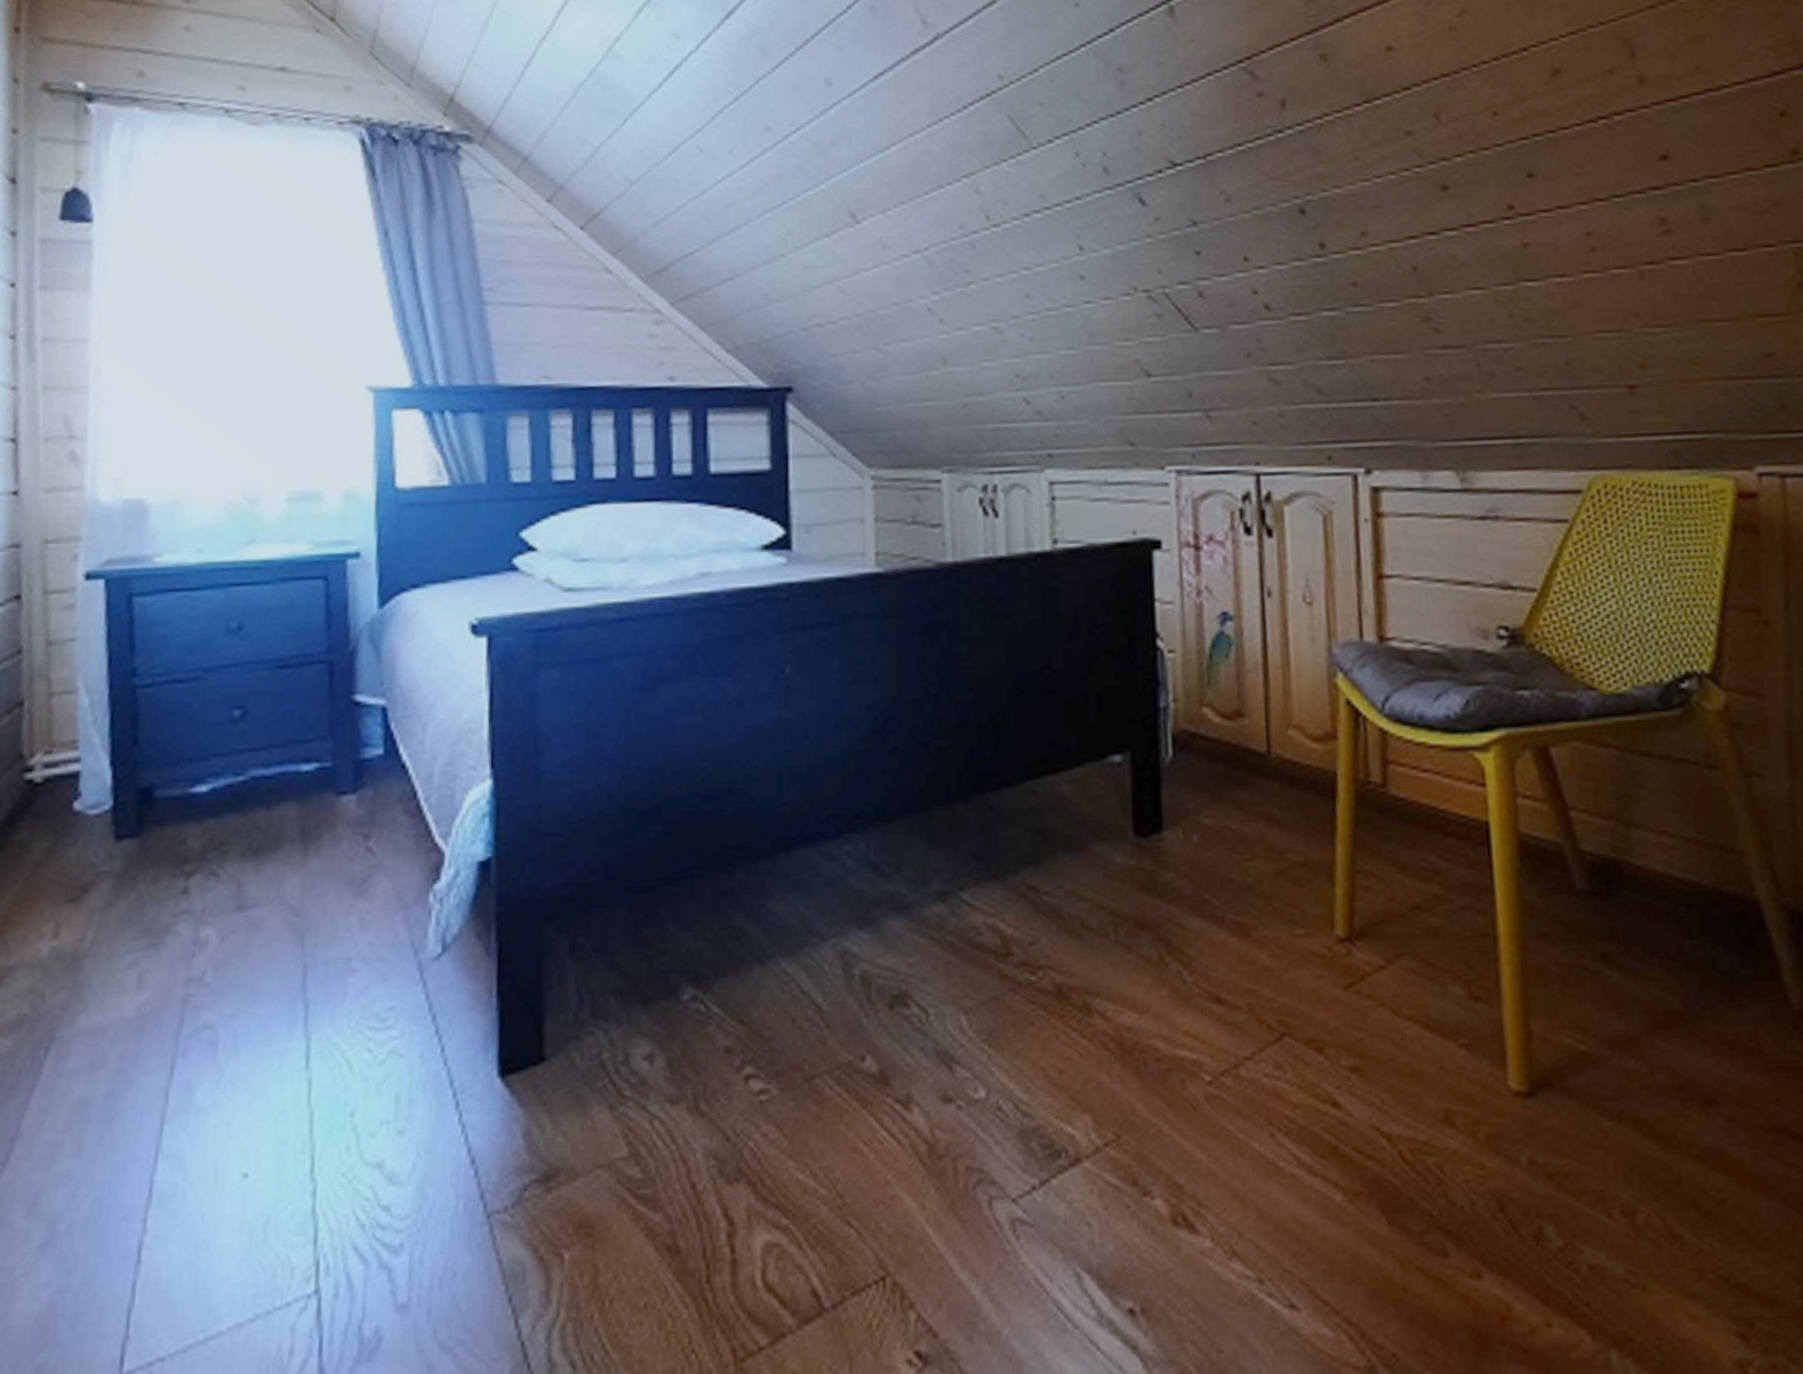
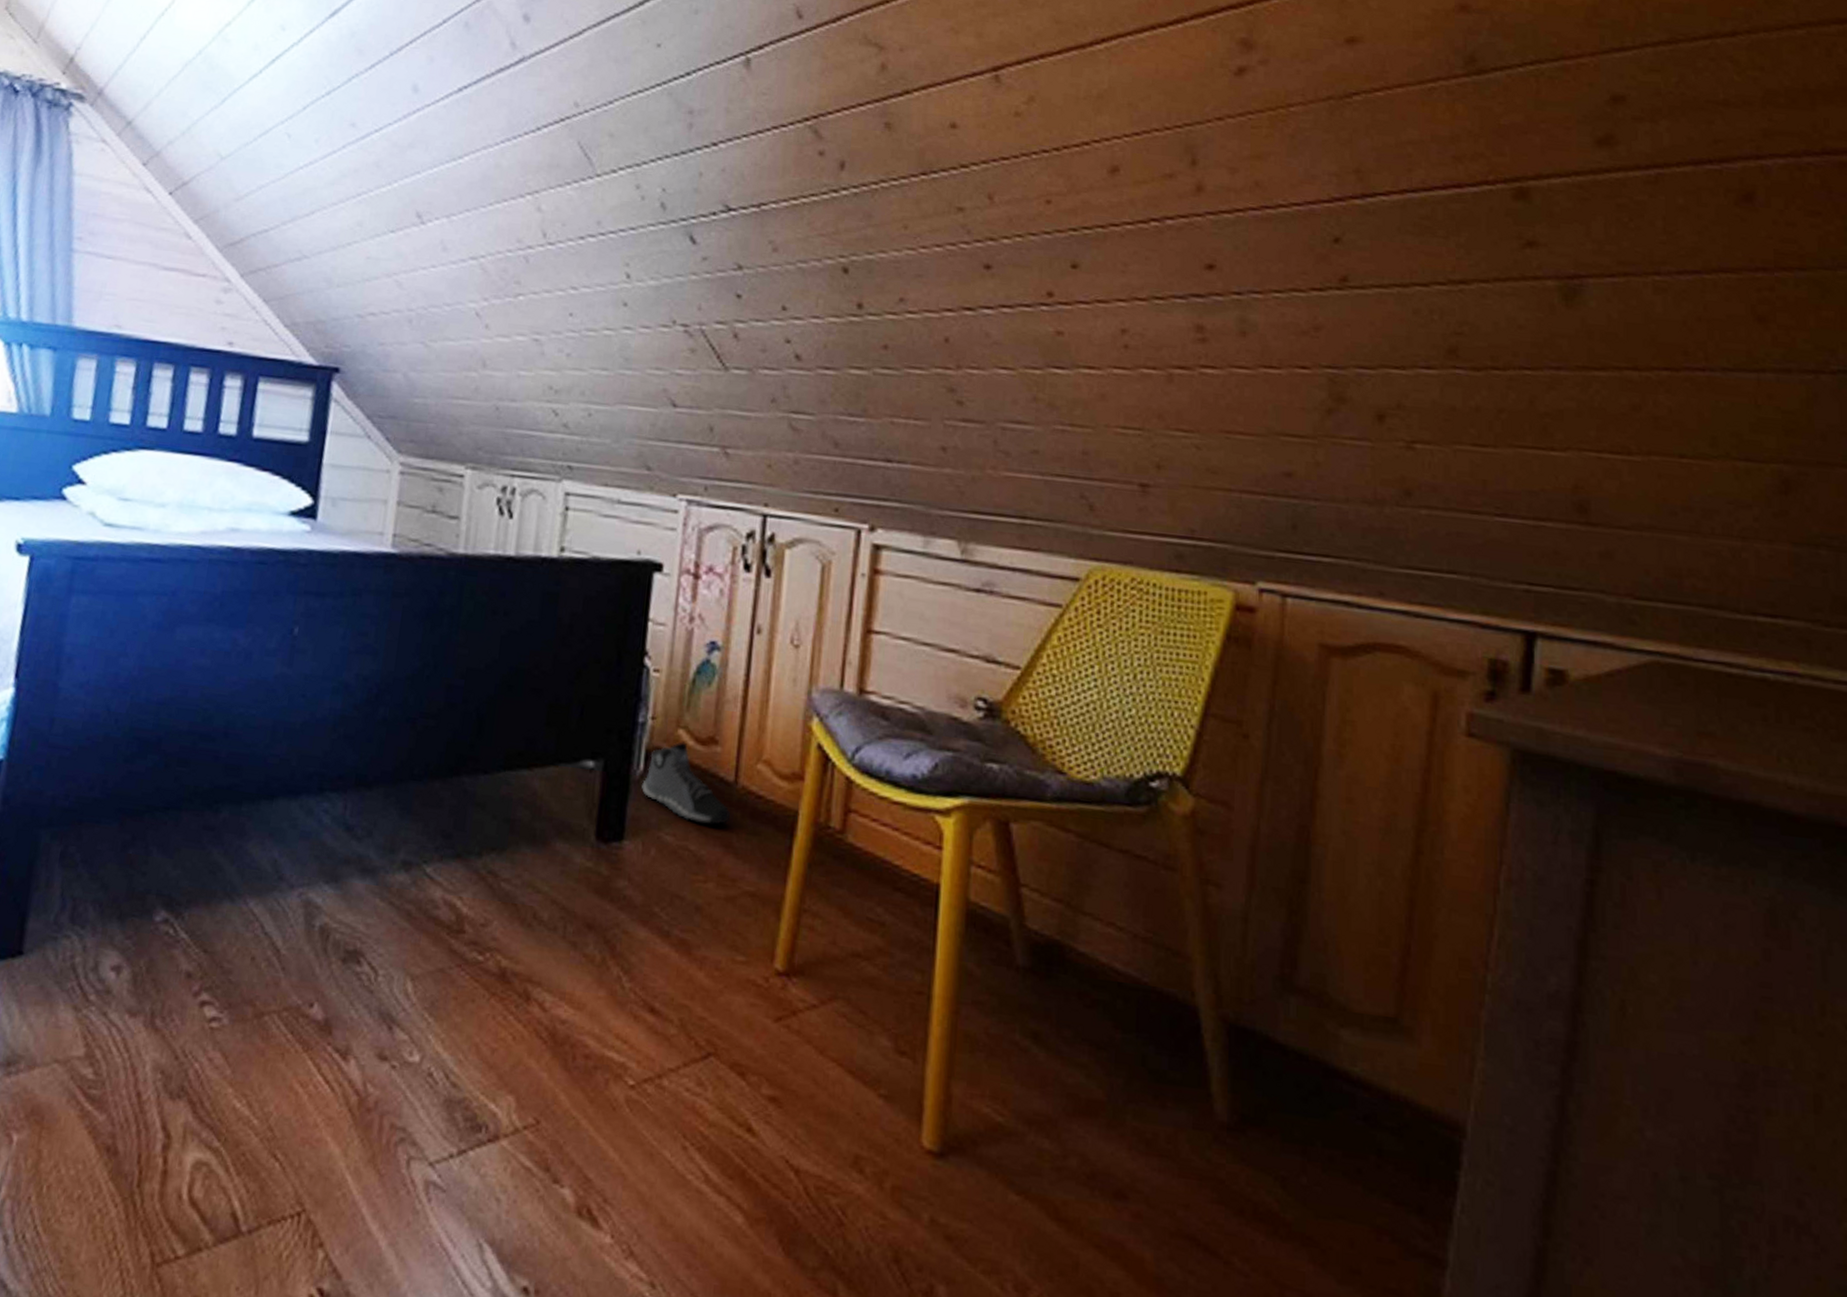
sneaker: none [1173,720,1268,801] -> present [642,742,730,825]

